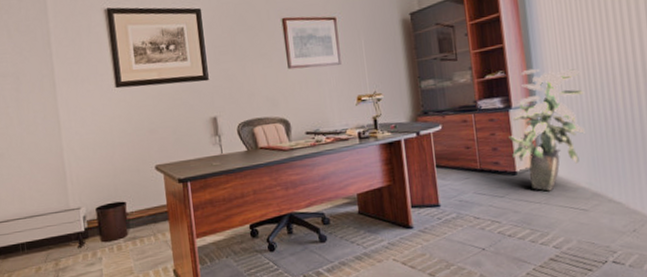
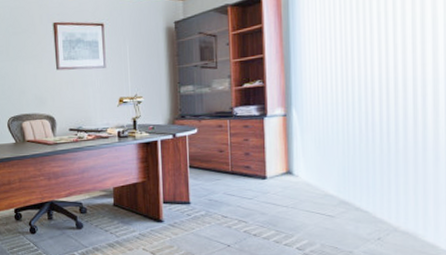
indoor plant: present [509,68,585,192] -> none [262,79,341,197]

